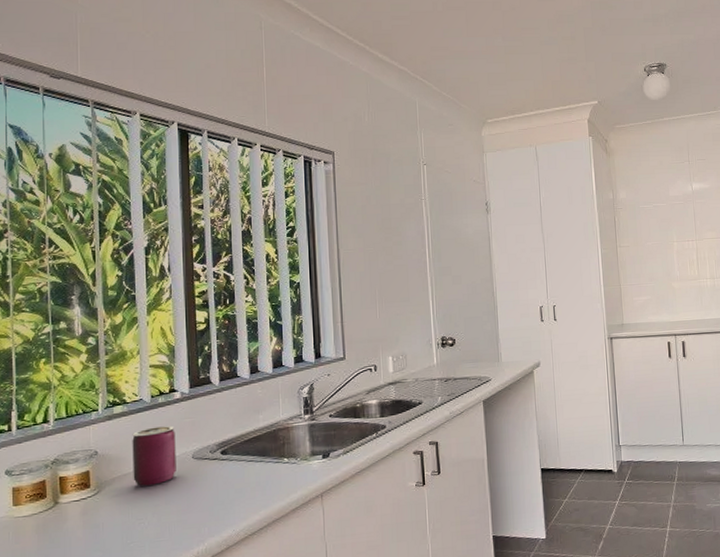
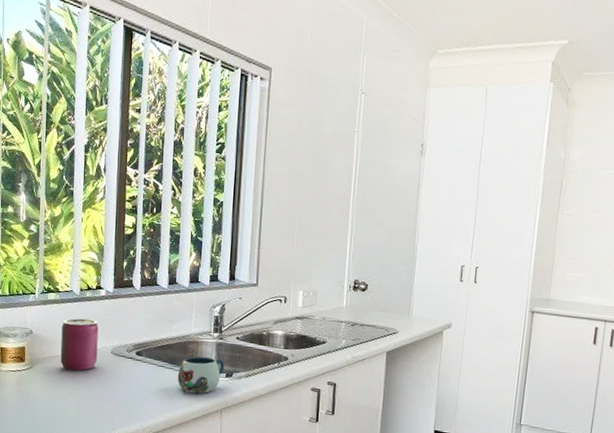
mug: none [269,441,320,483] -> present [177,356,225,394]

